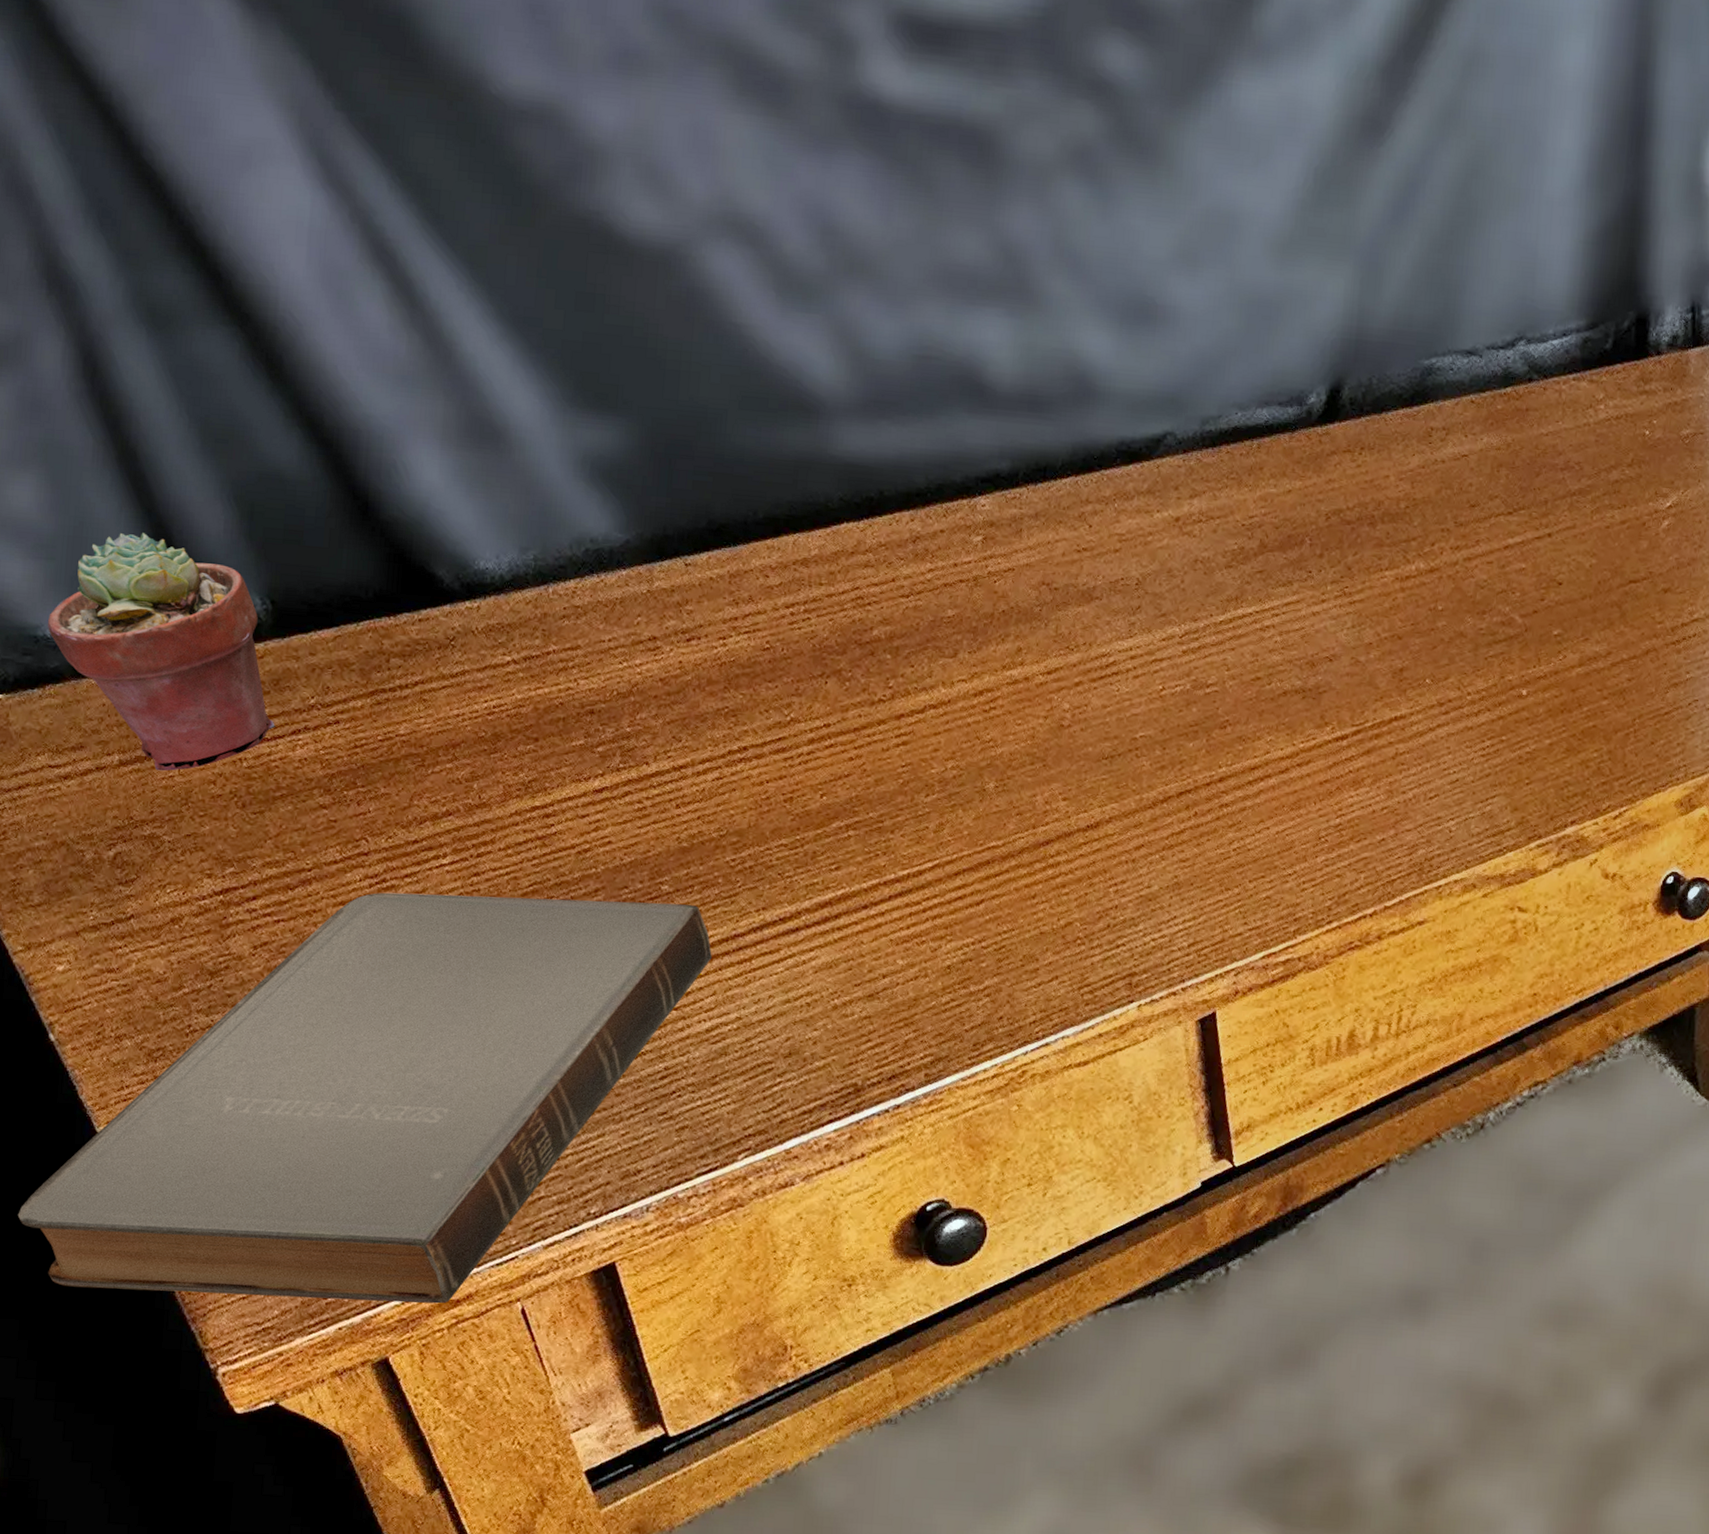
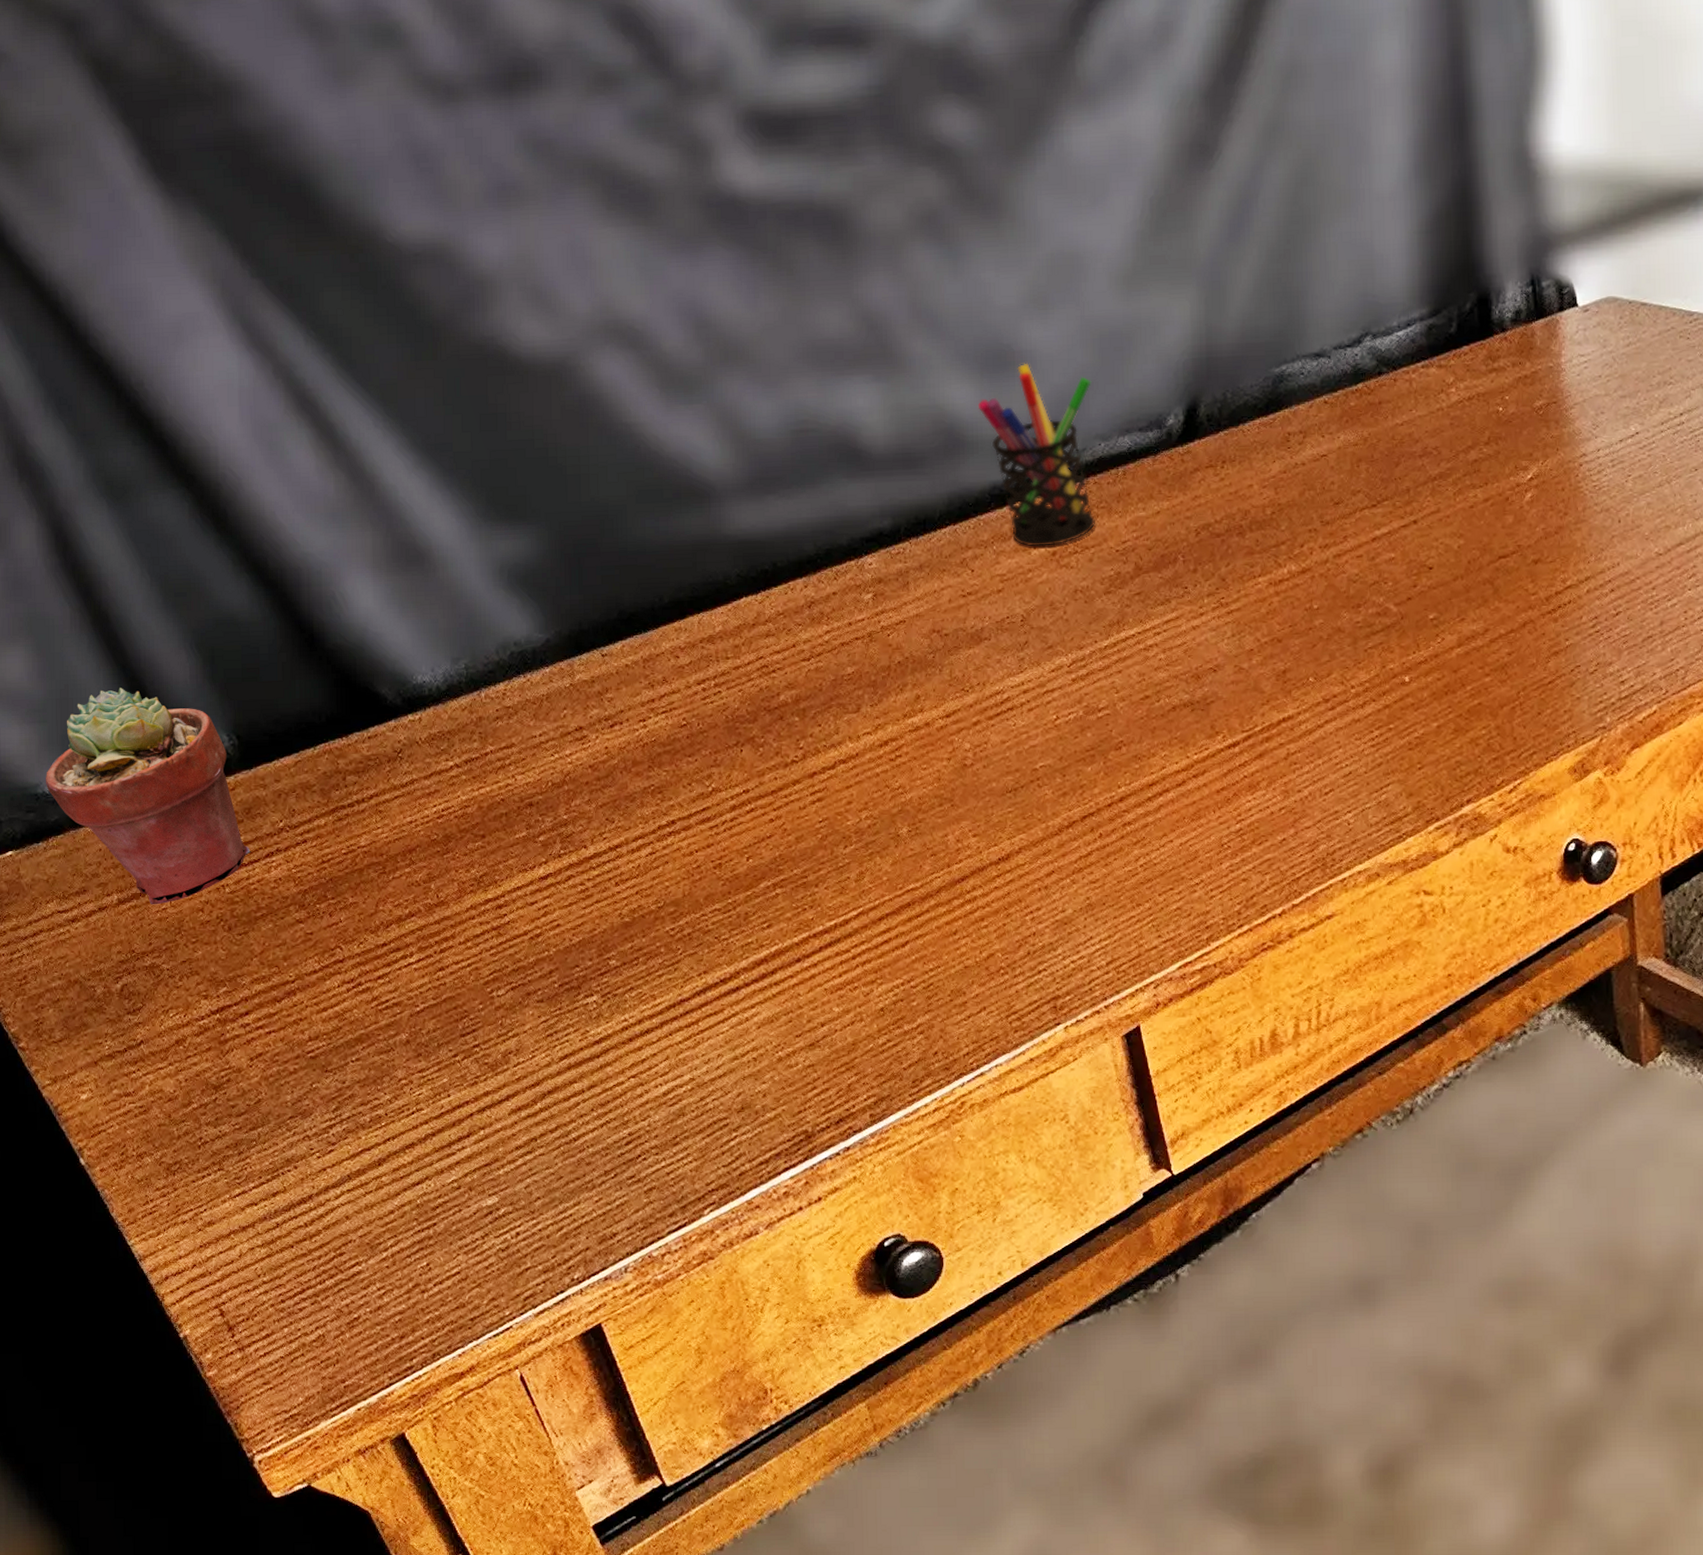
book: present [17,892,712,1304] -> none [67,976,662,1392]
pen holder: none [1113,318,1235,512] -> present [977,363,1096,547]

